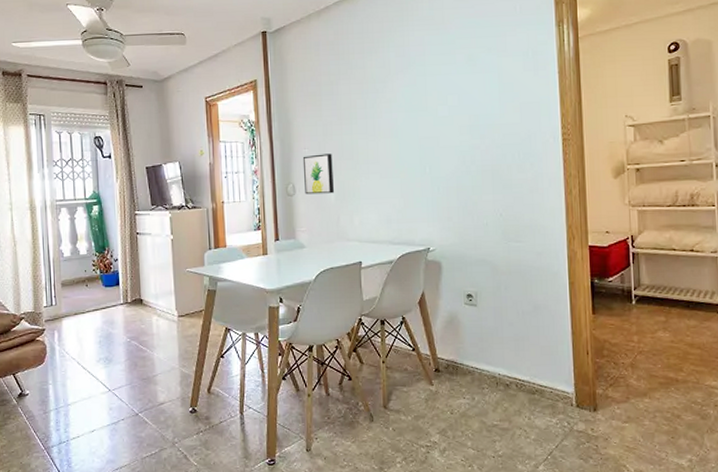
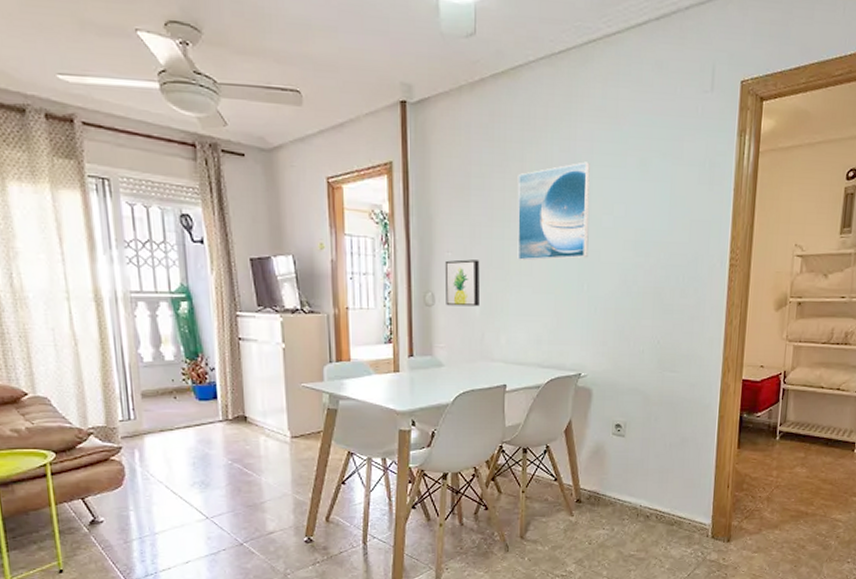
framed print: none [361,63,428,151] -> present [517,161,590,261]

